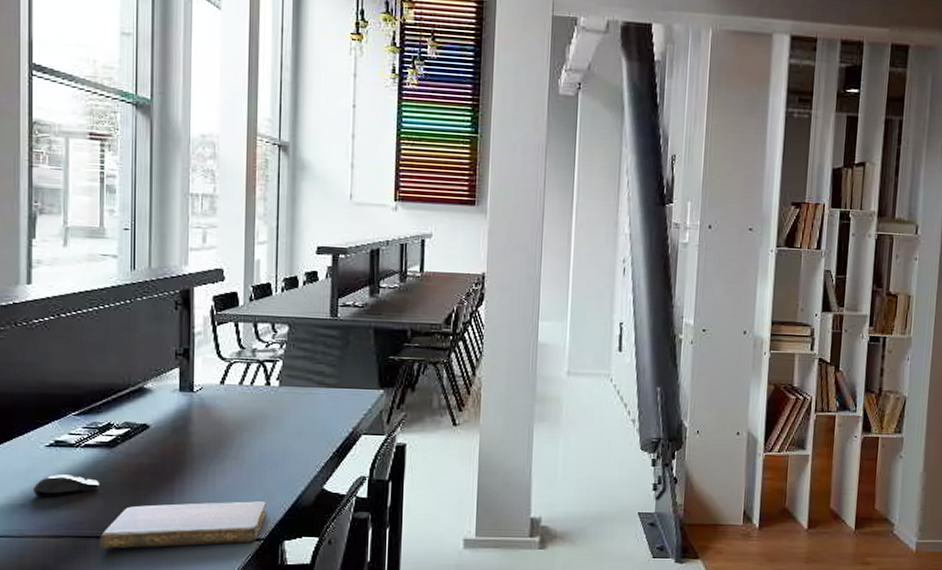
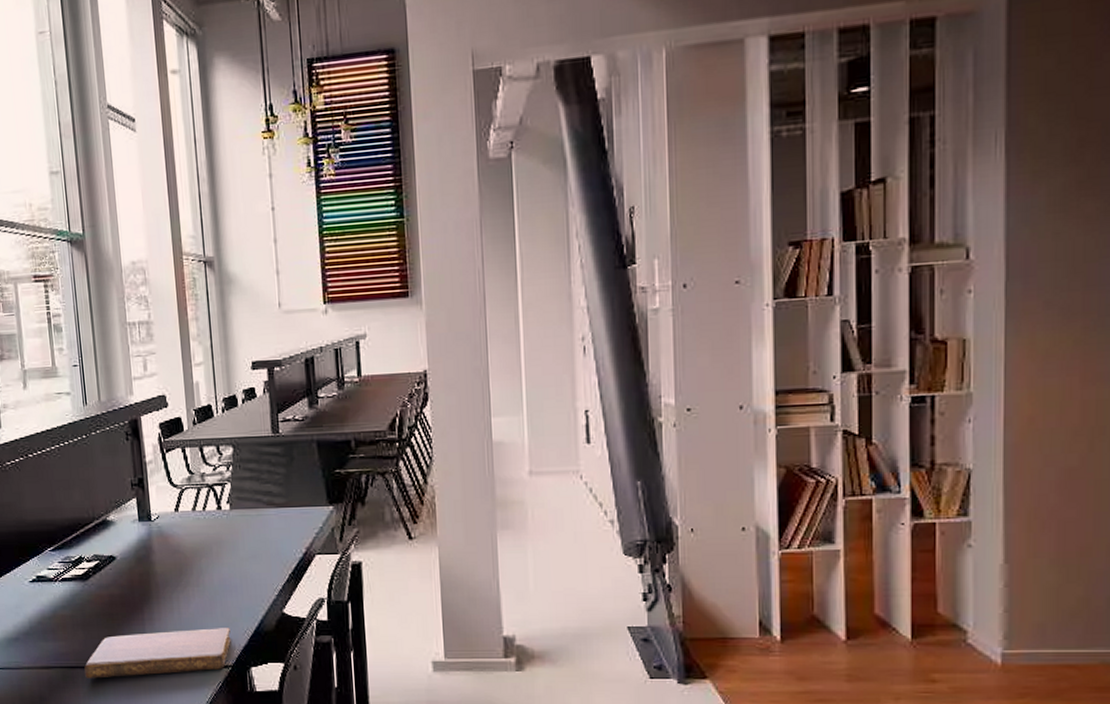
computer mouse: present [32,474,99,498] -> none [23,608,78,631]

